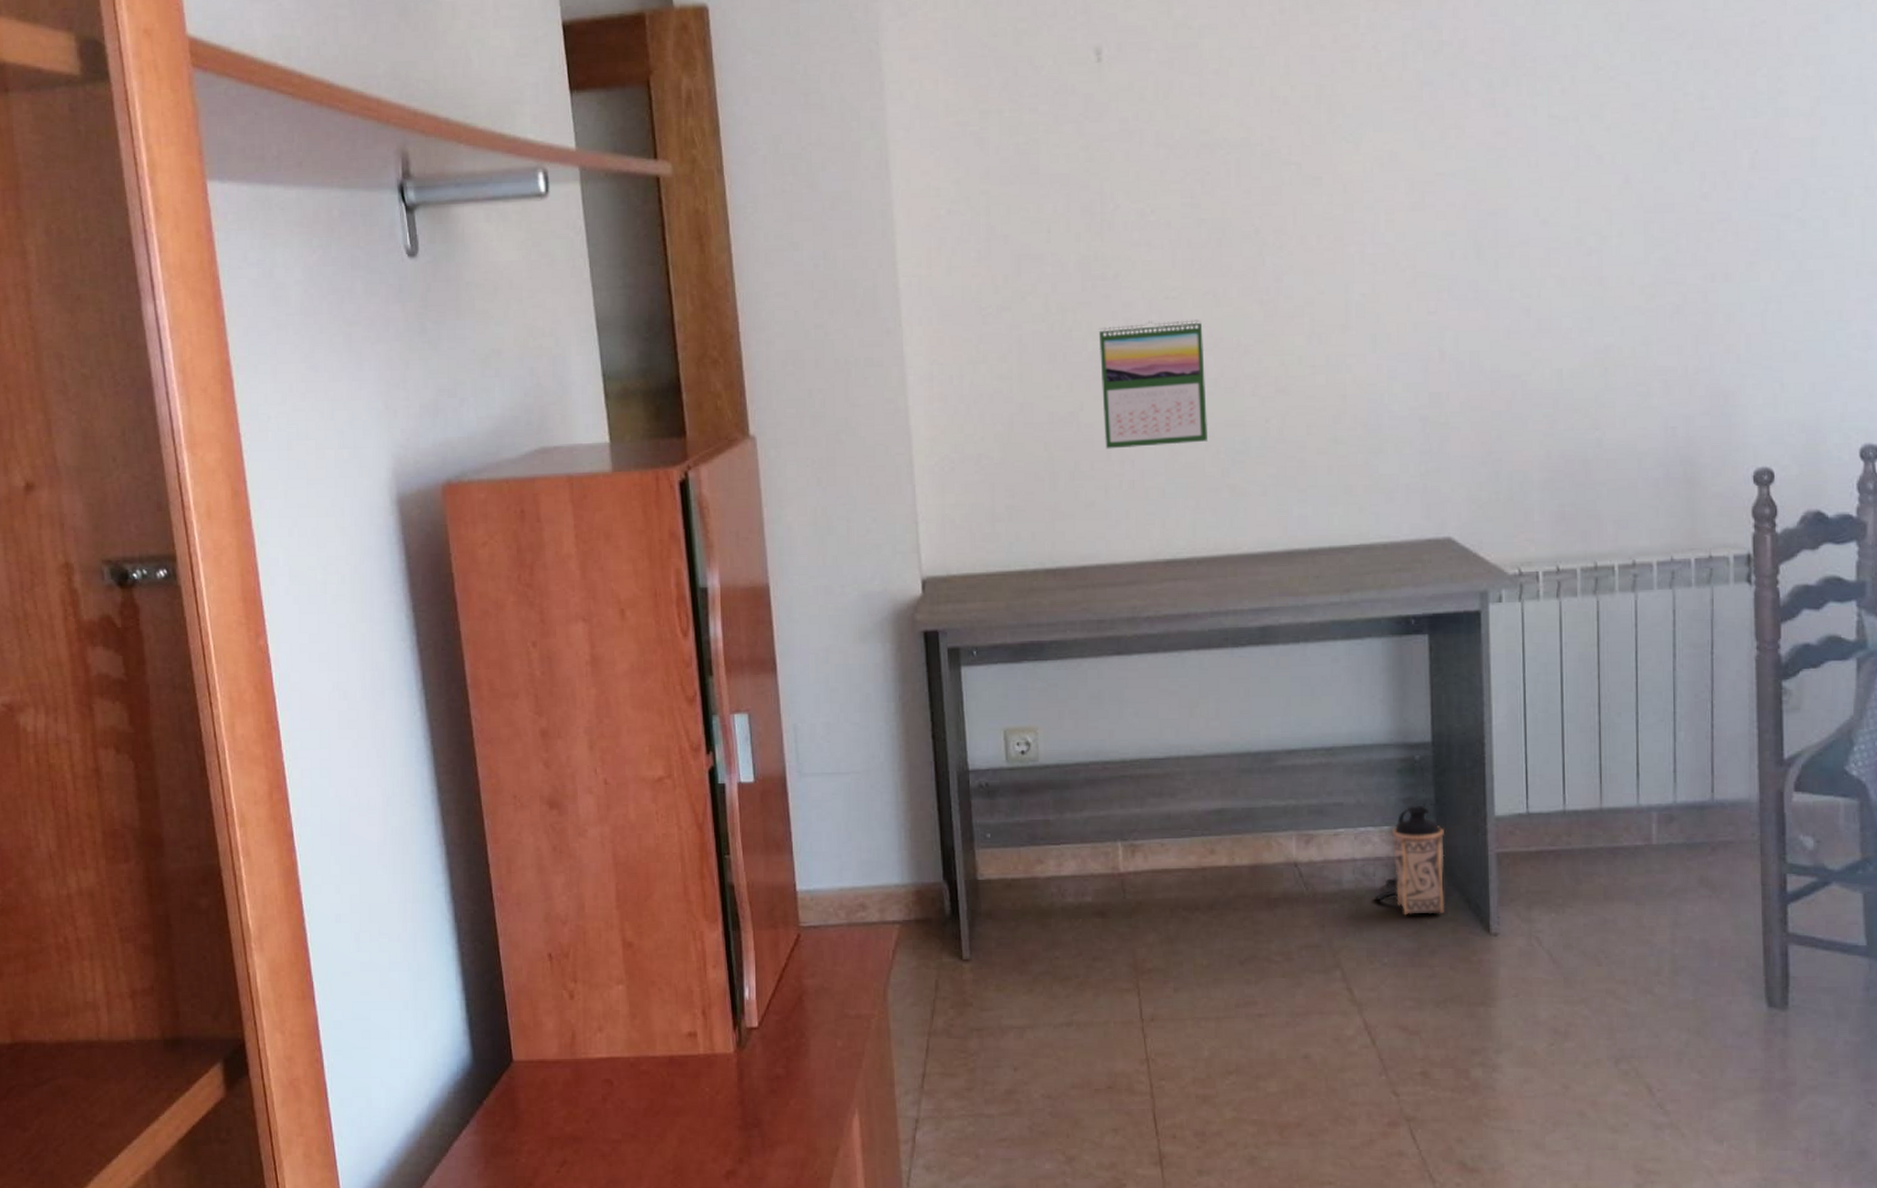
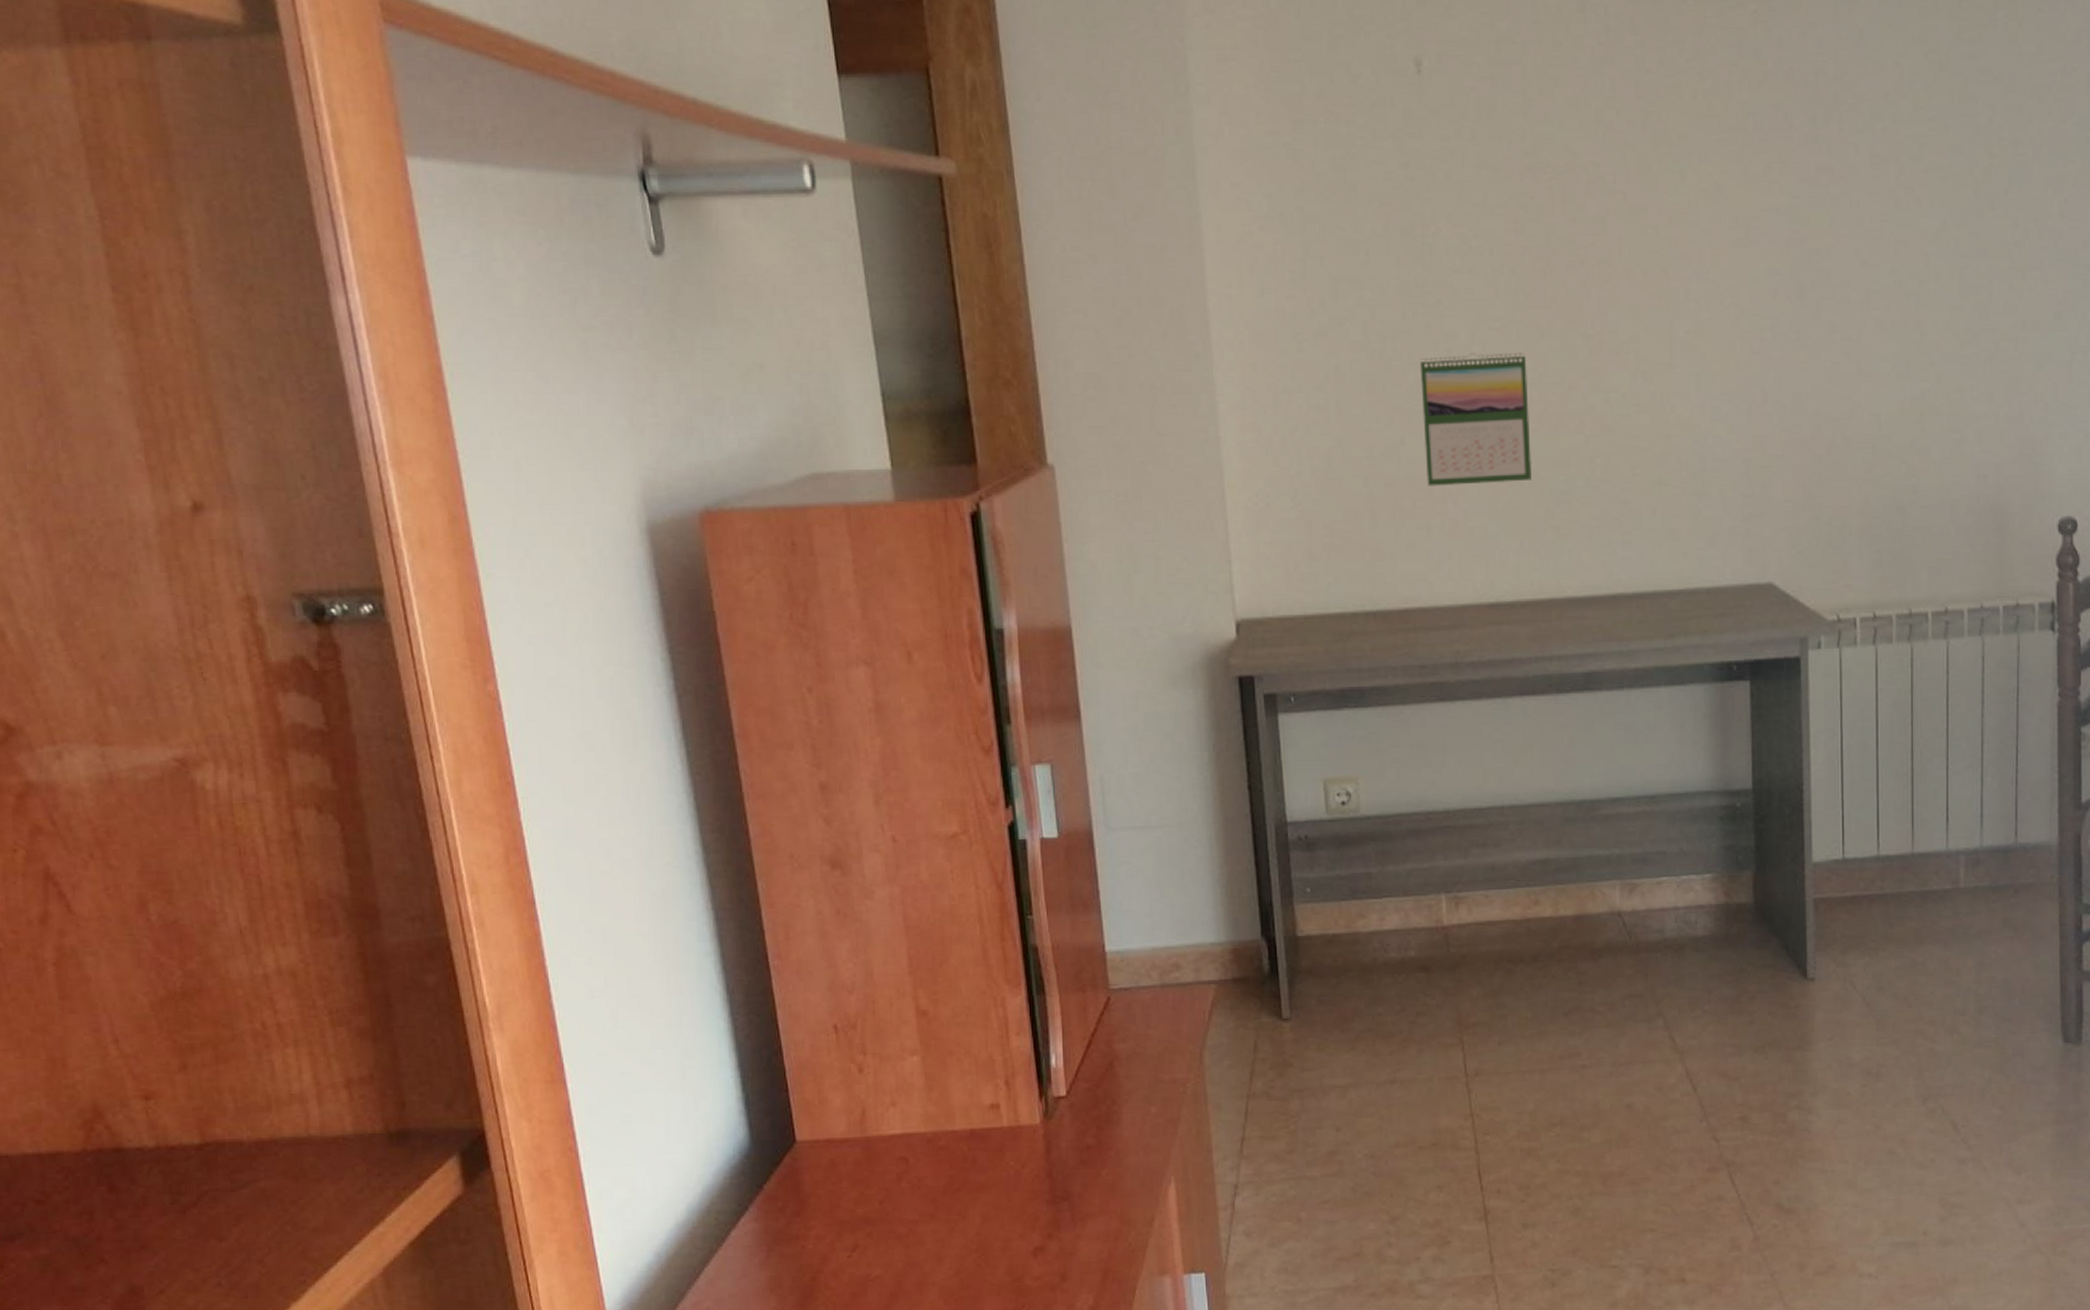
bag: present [1374,767,1445,916] -> none [1696,814,1764,963]

